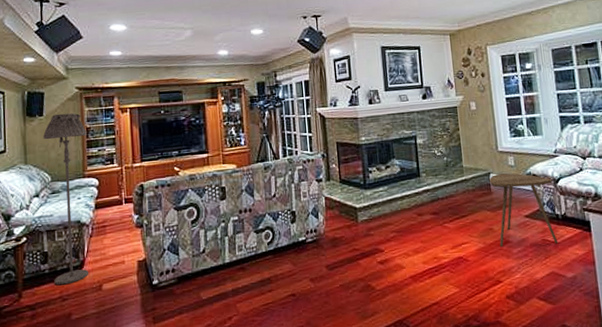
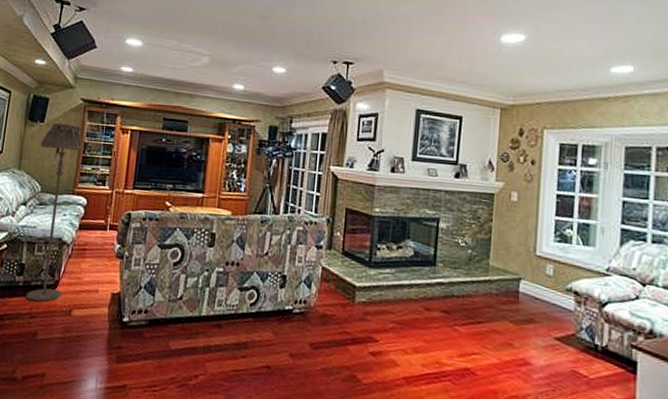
side table: present [489,172,558,247] -> none [517,281,598,380]

